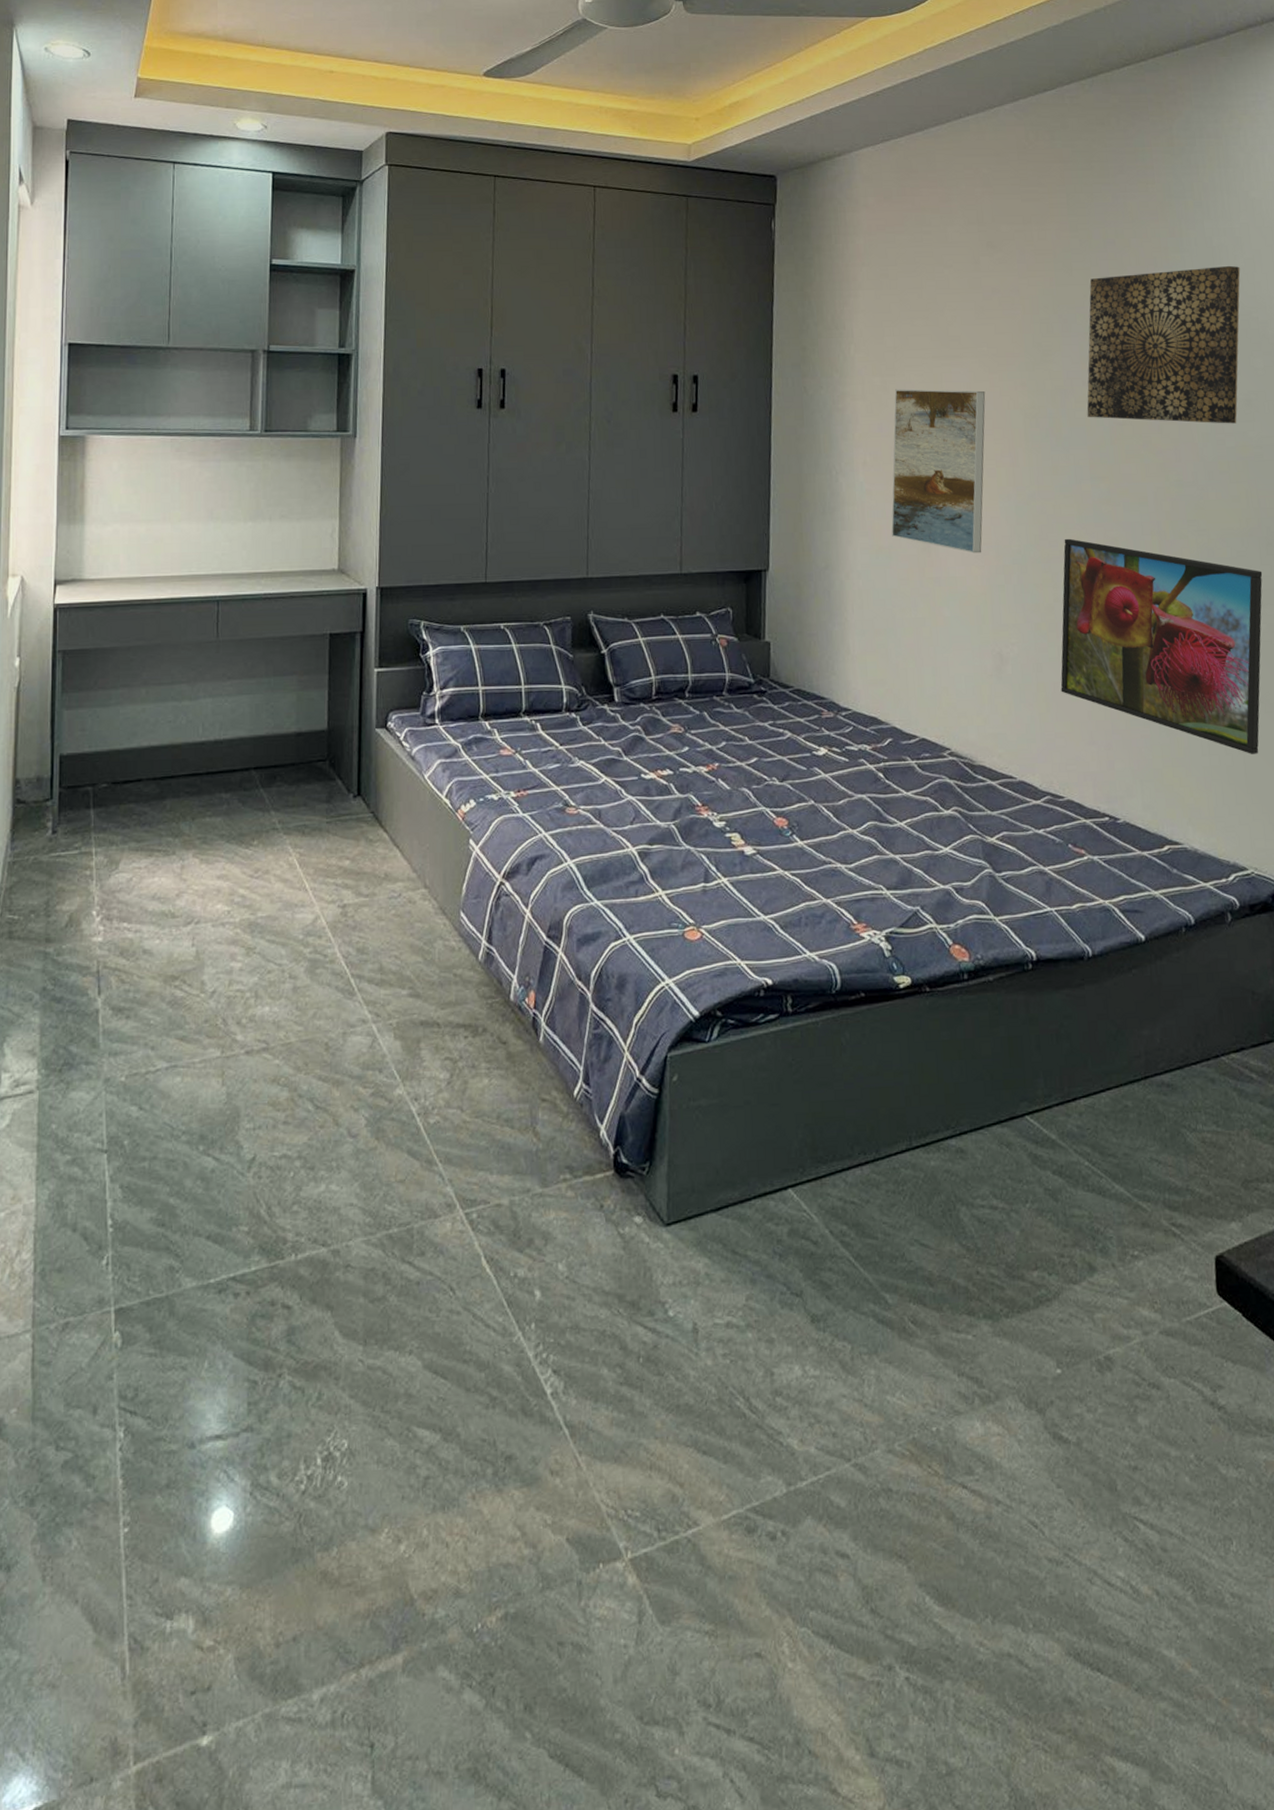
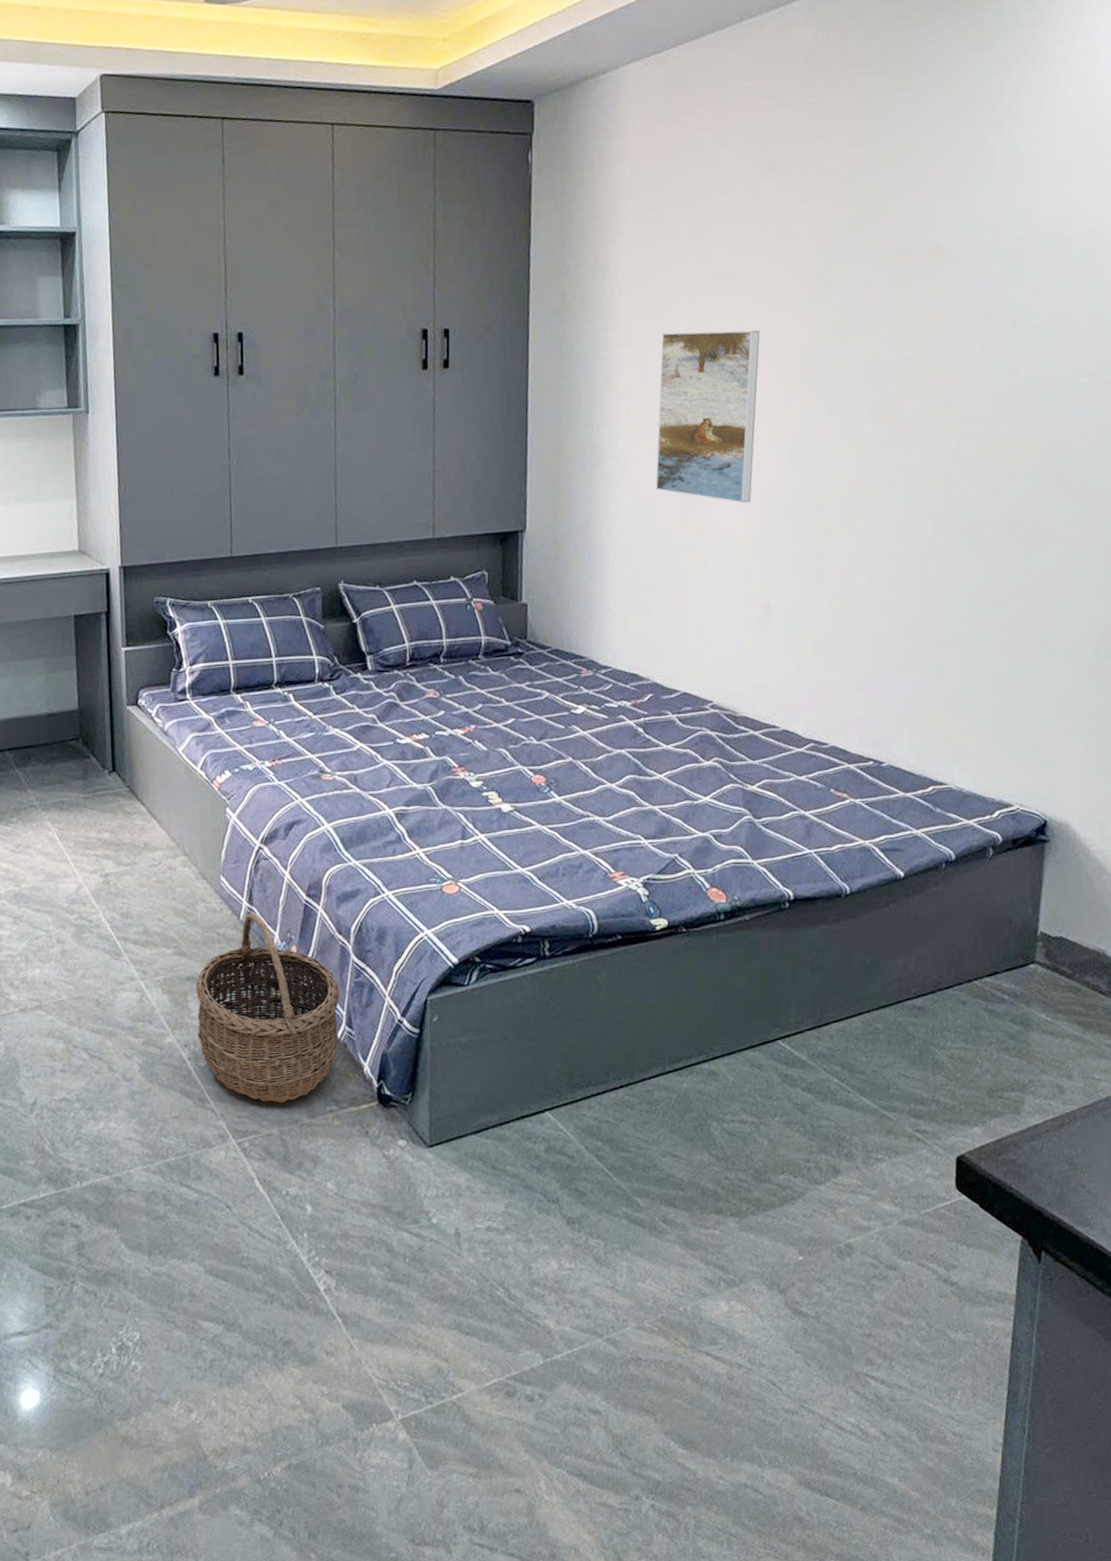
wicker basket: none [428,952,578,1169] -> present [195,912,340,1103]
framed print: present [1060,538,1263,754] -> none [829,483,1050,694]
wall art: present [1087,265,1240,424] -> none [870,175,1049,354]

